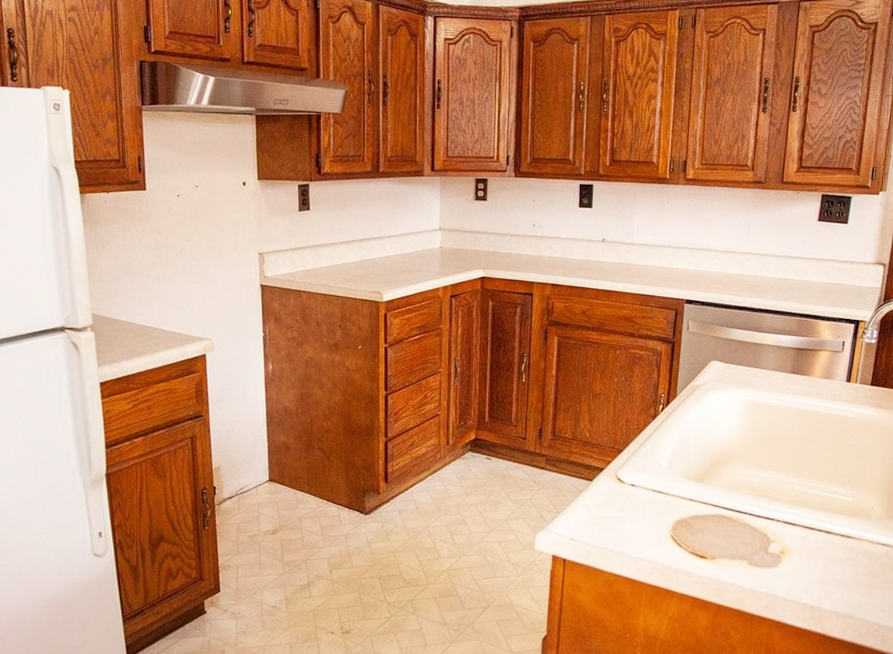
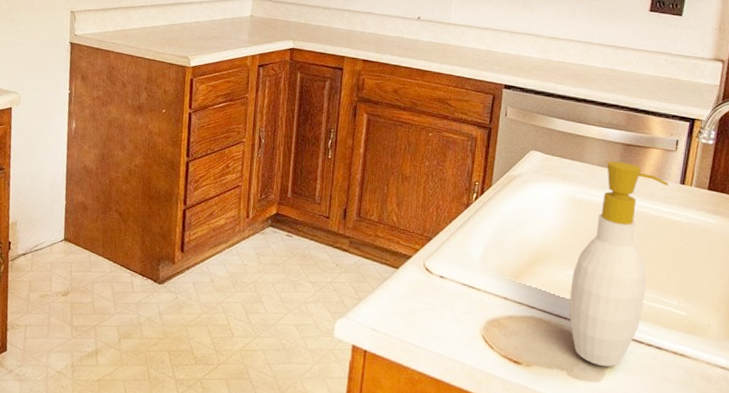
soap bottle: none [749,365,836,554] -> present [569,160,669,367]

